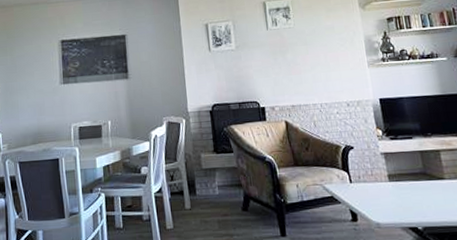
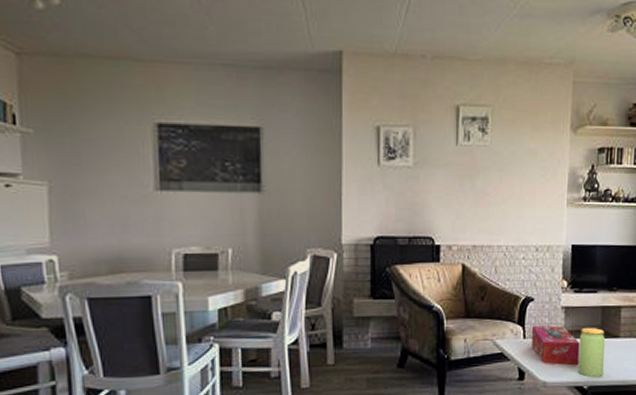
tissue box: none [355,170,409,207] -> present [531,325,580,366]
jar: none [403,170,436,219] -> present [578,327,605,378]

